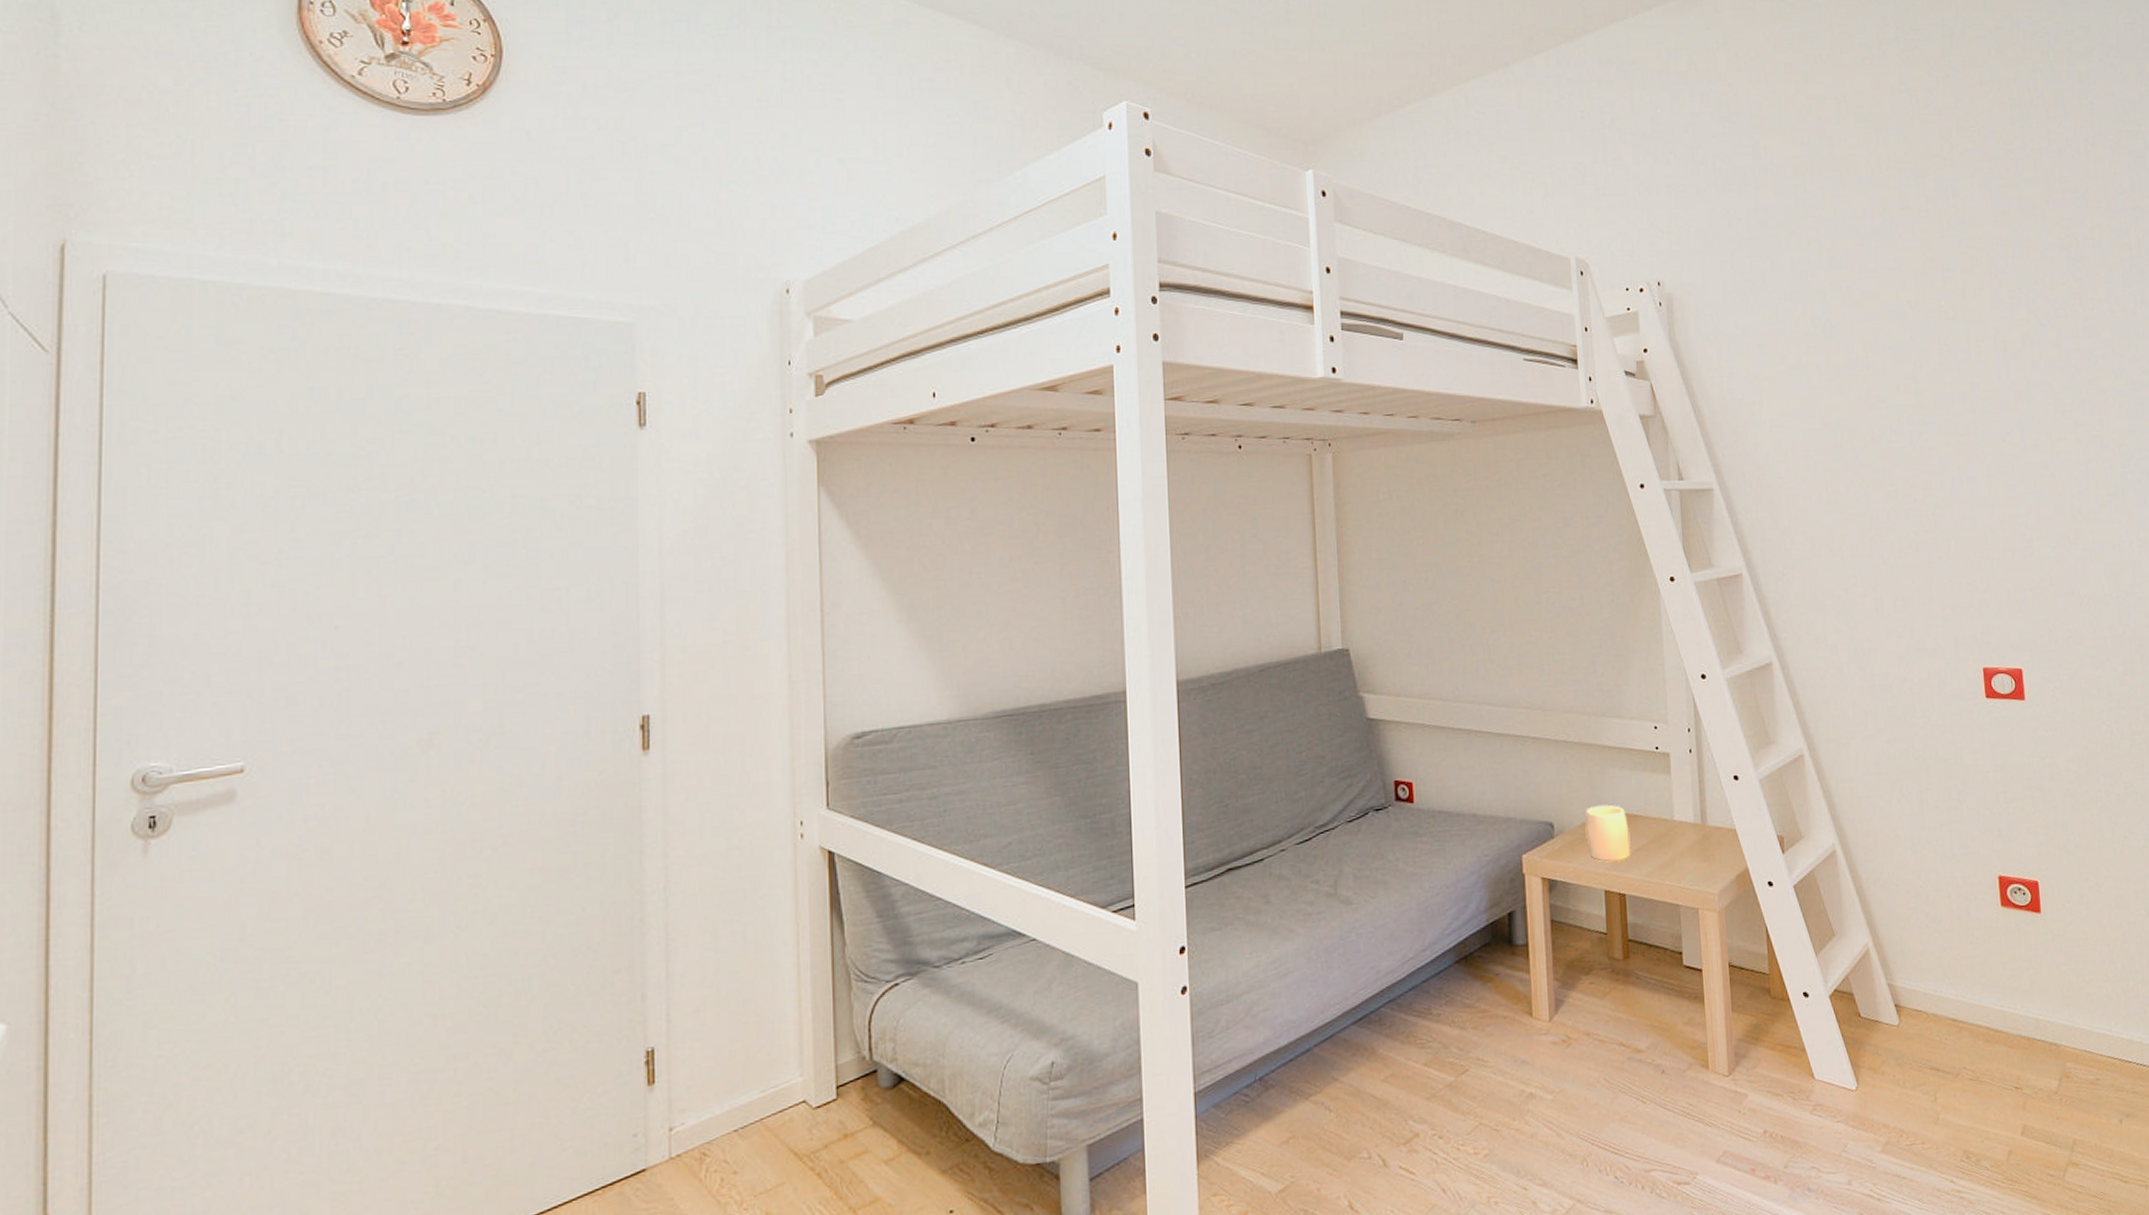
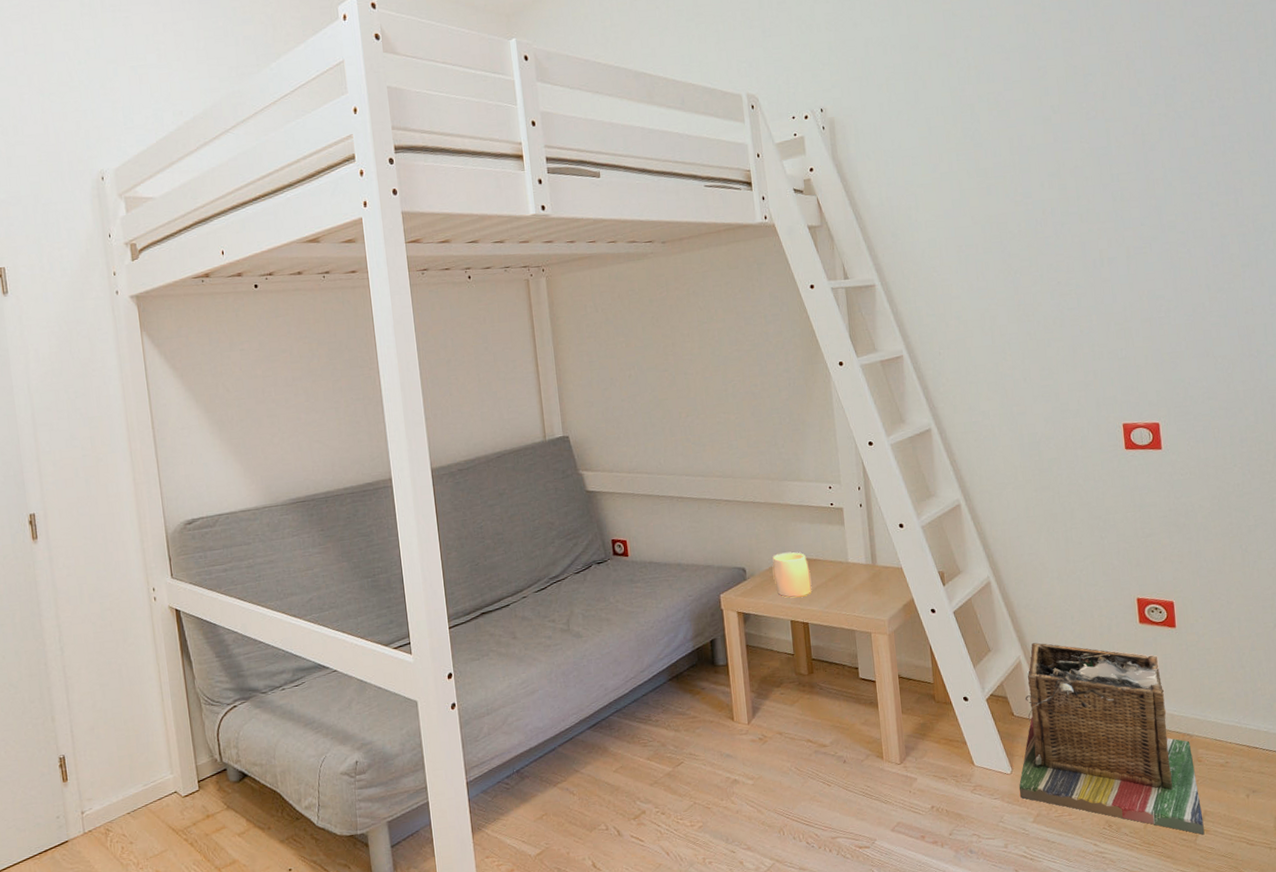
laundry basket: none [1865,927,2074,1170] -> present [1019,642,1205,835]

